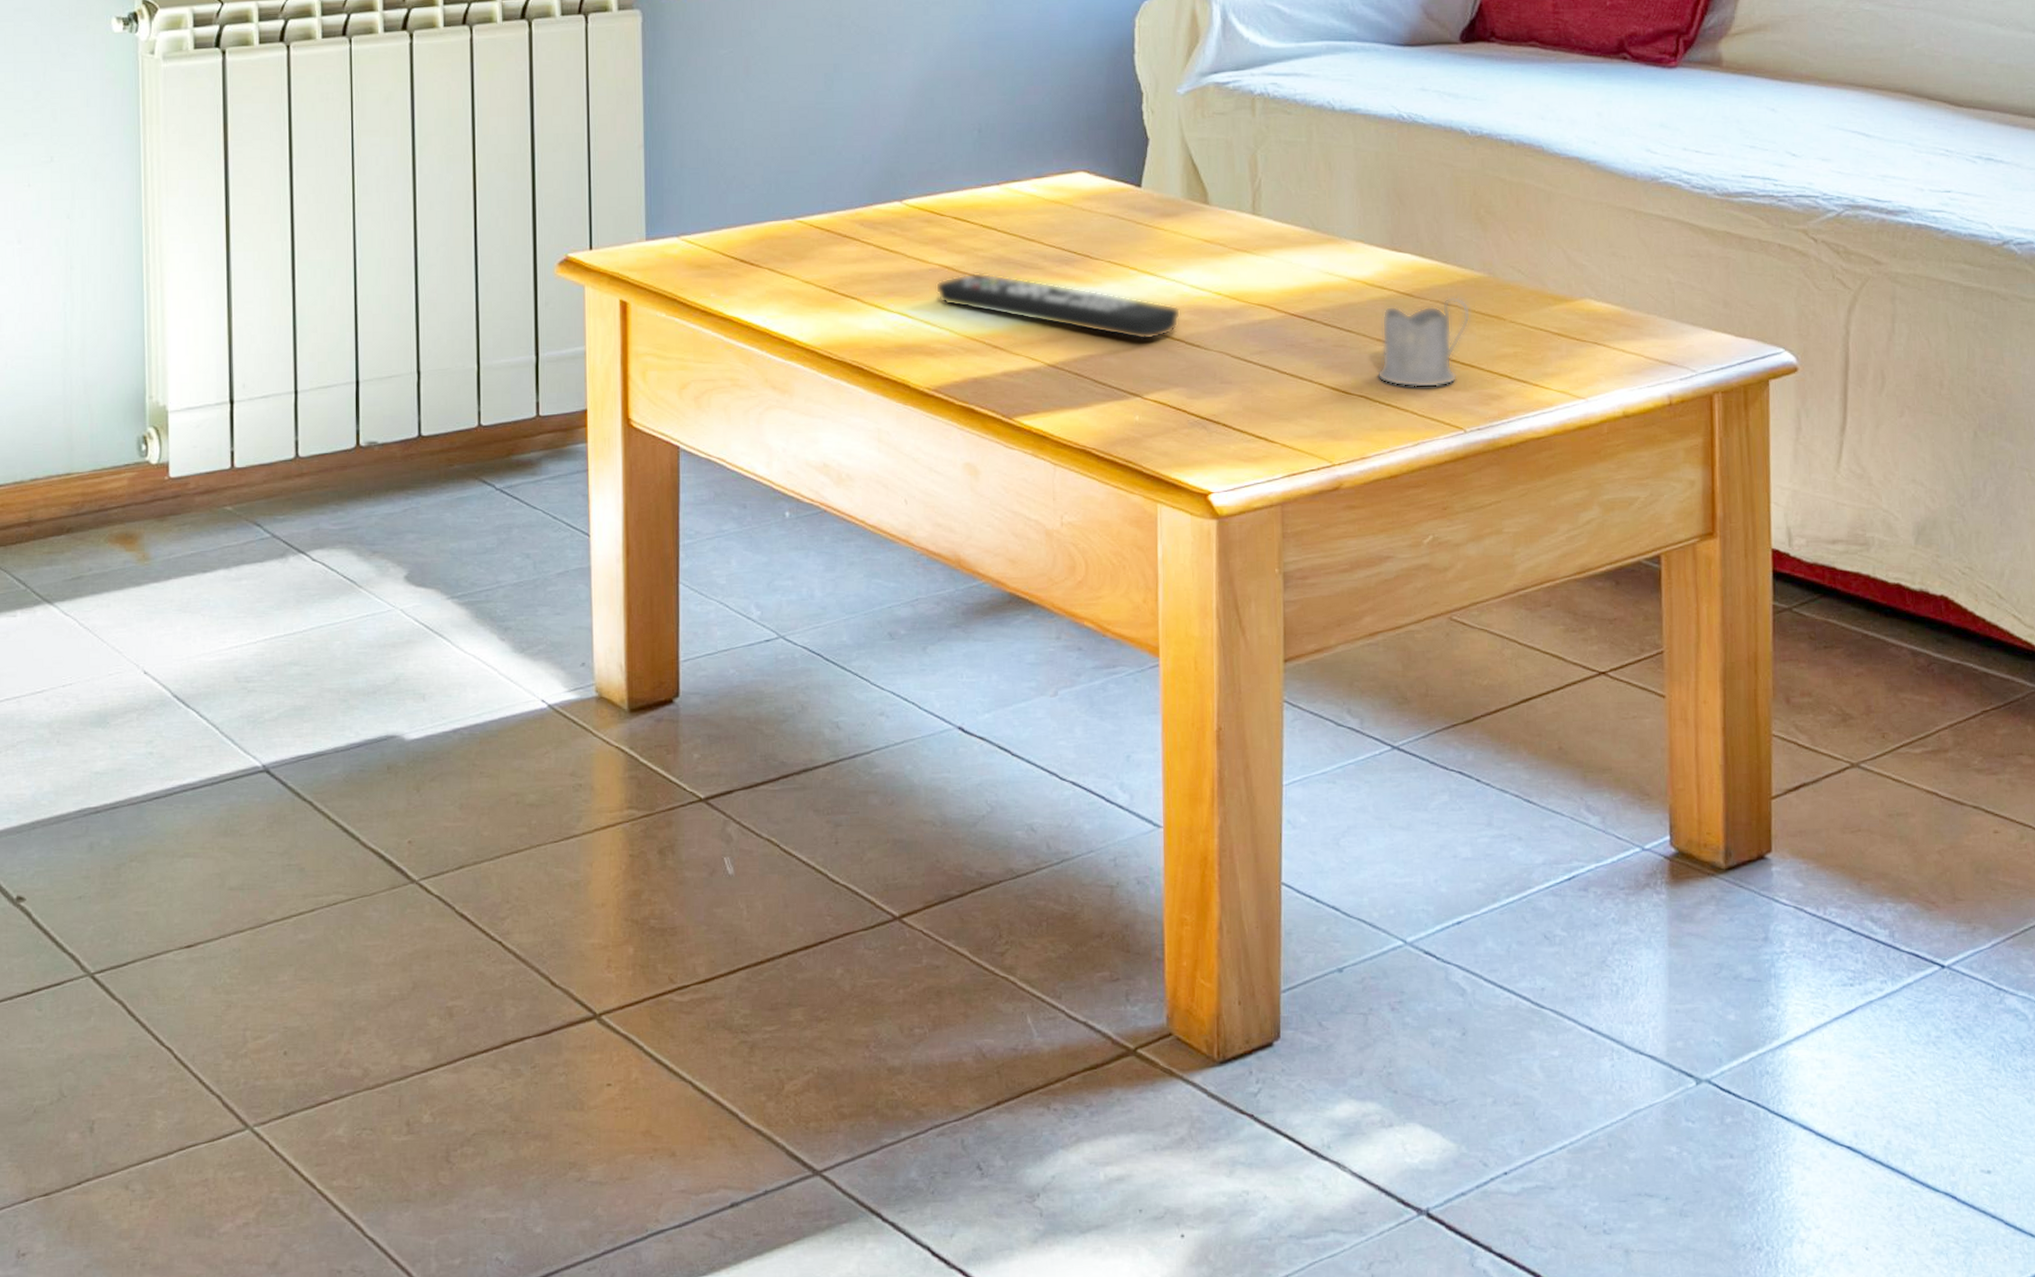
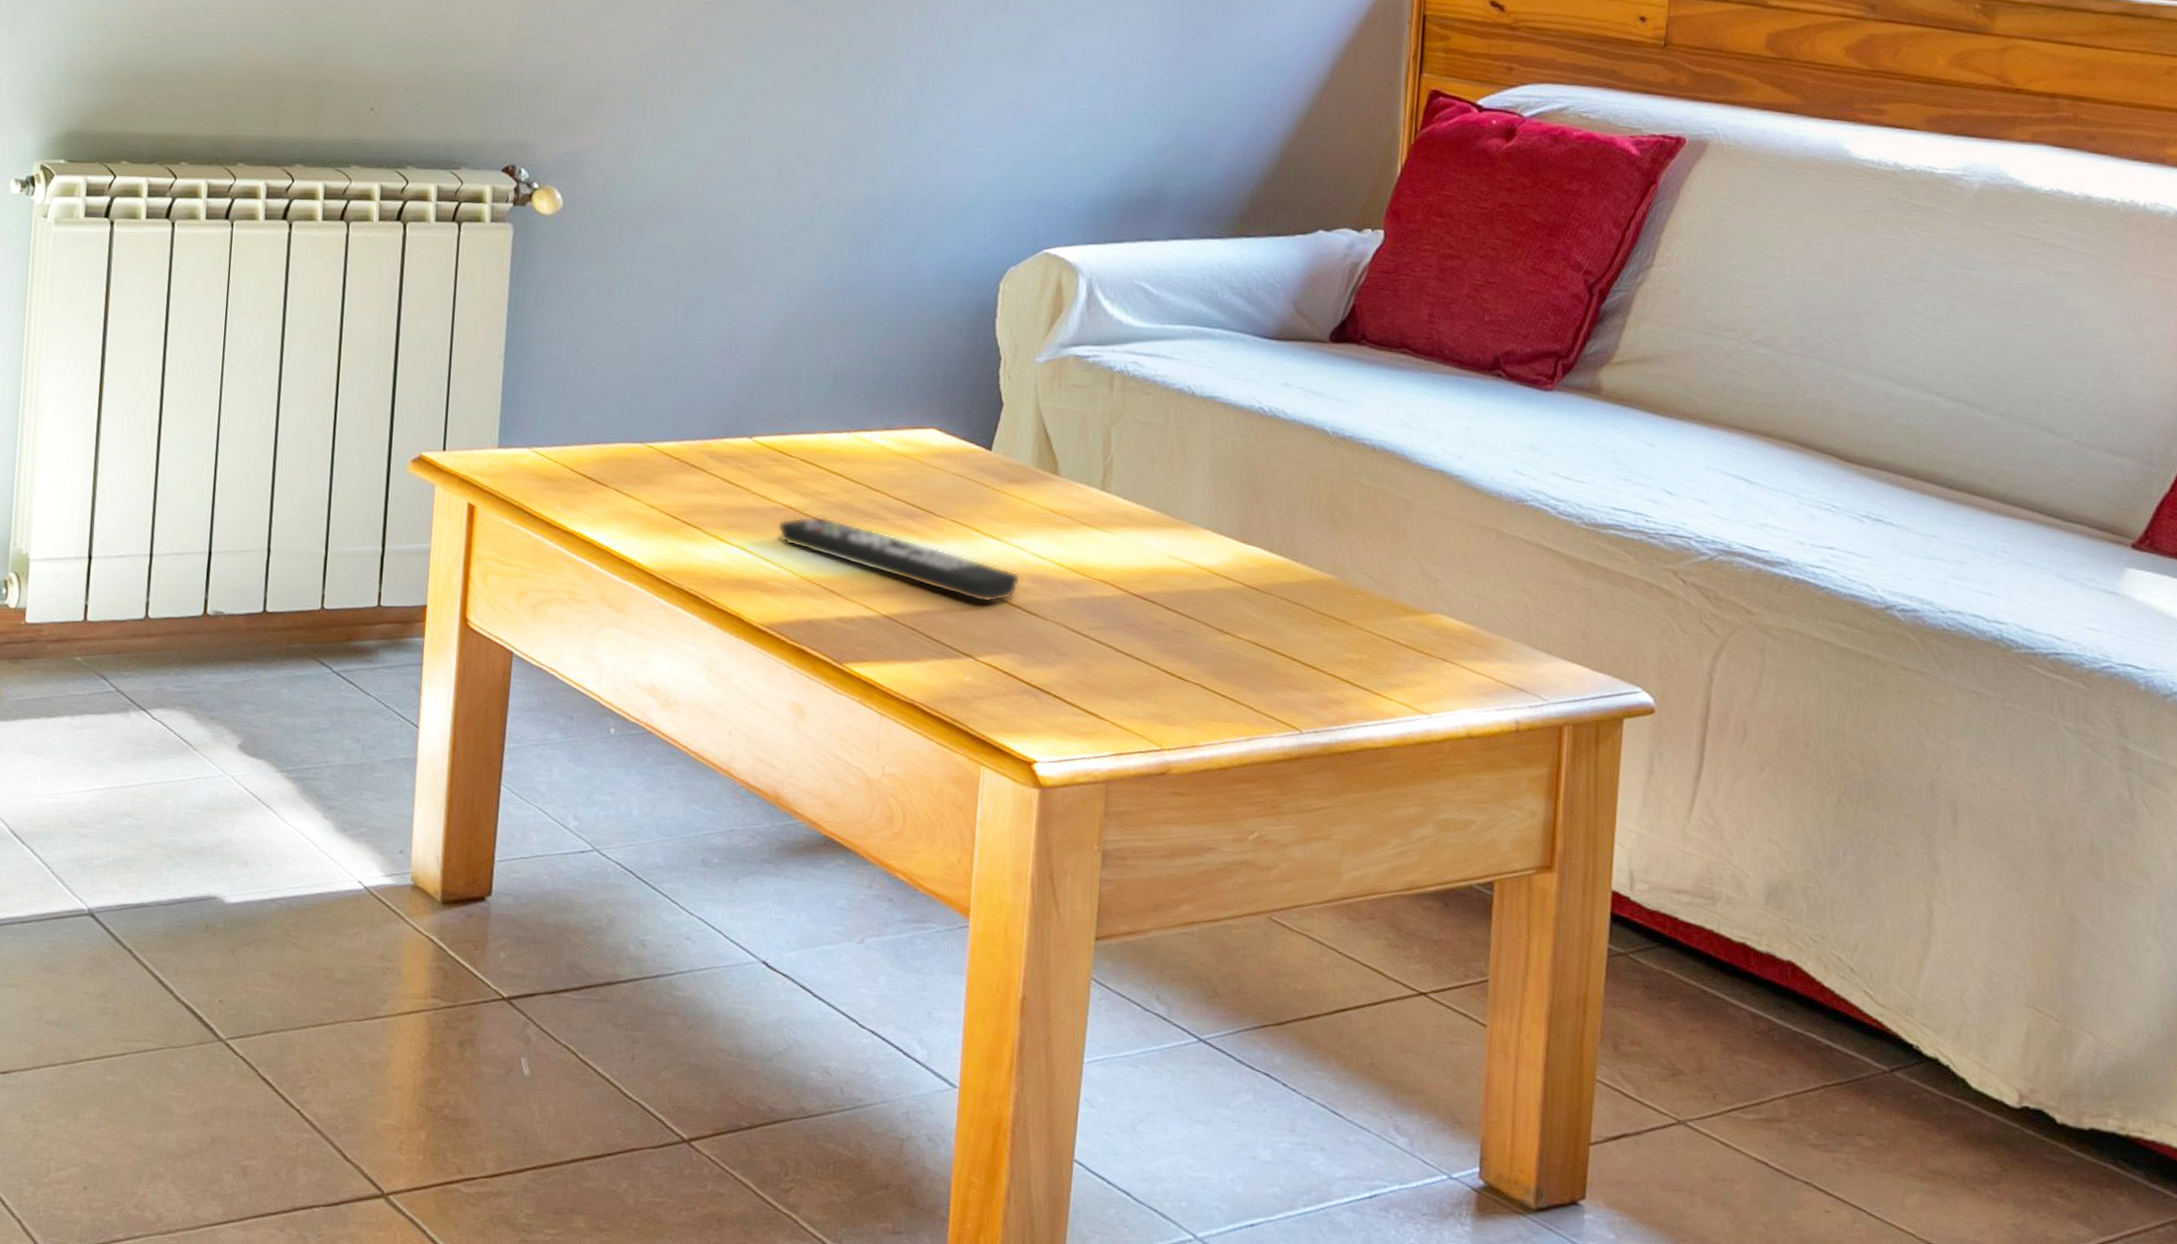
tea glass holder: present [1376,296,1471,388] -> none [1214,595,1317,685]

